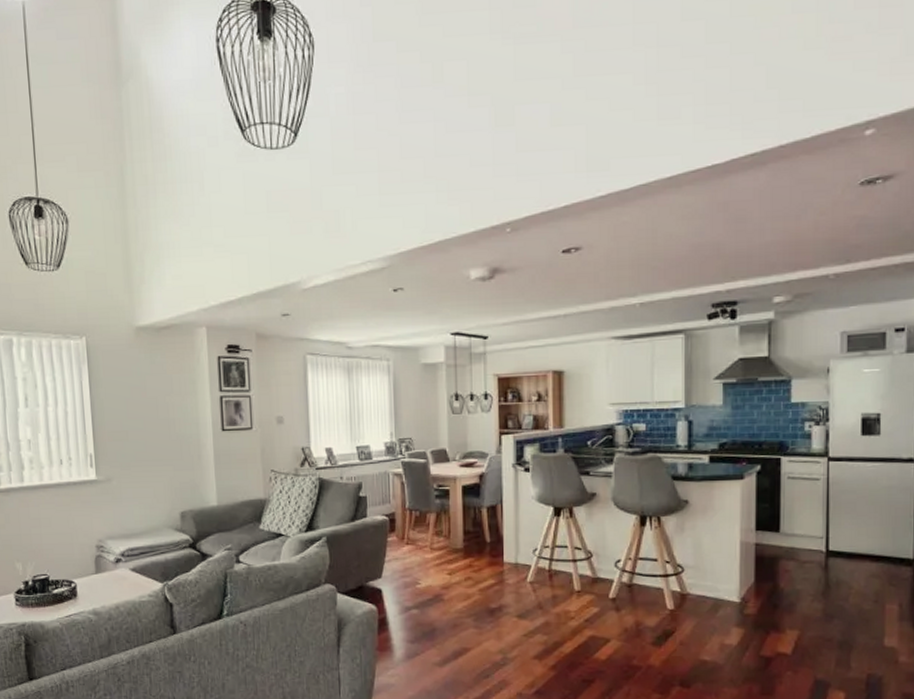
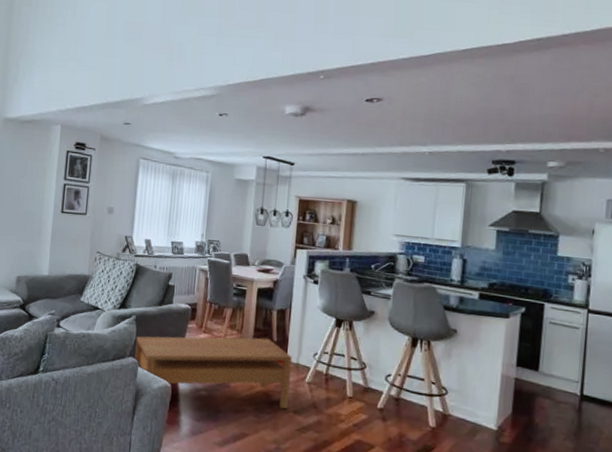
coffee table: none [330,540,511,615] -> present [134,335,293,409]

